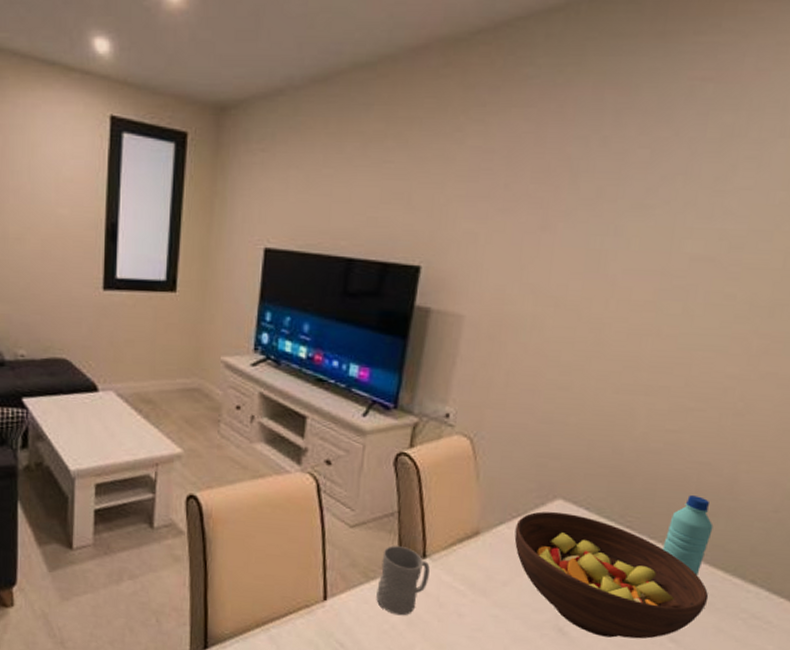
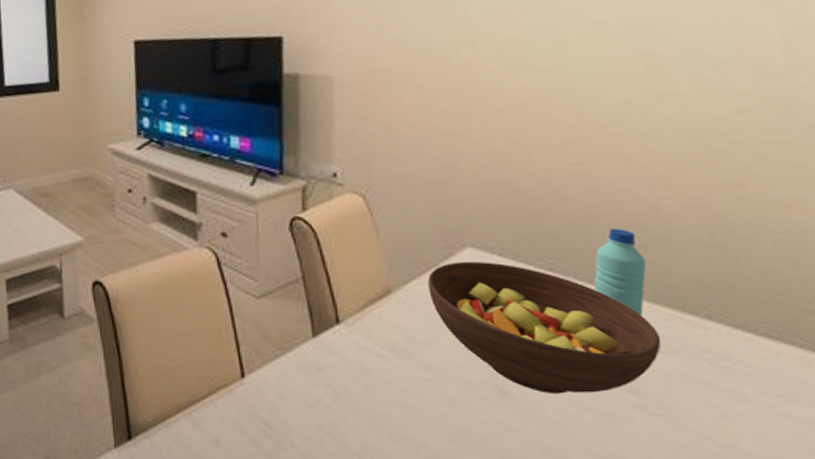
mug: present [376,545,430,616] -> none [294,312,347,388]

